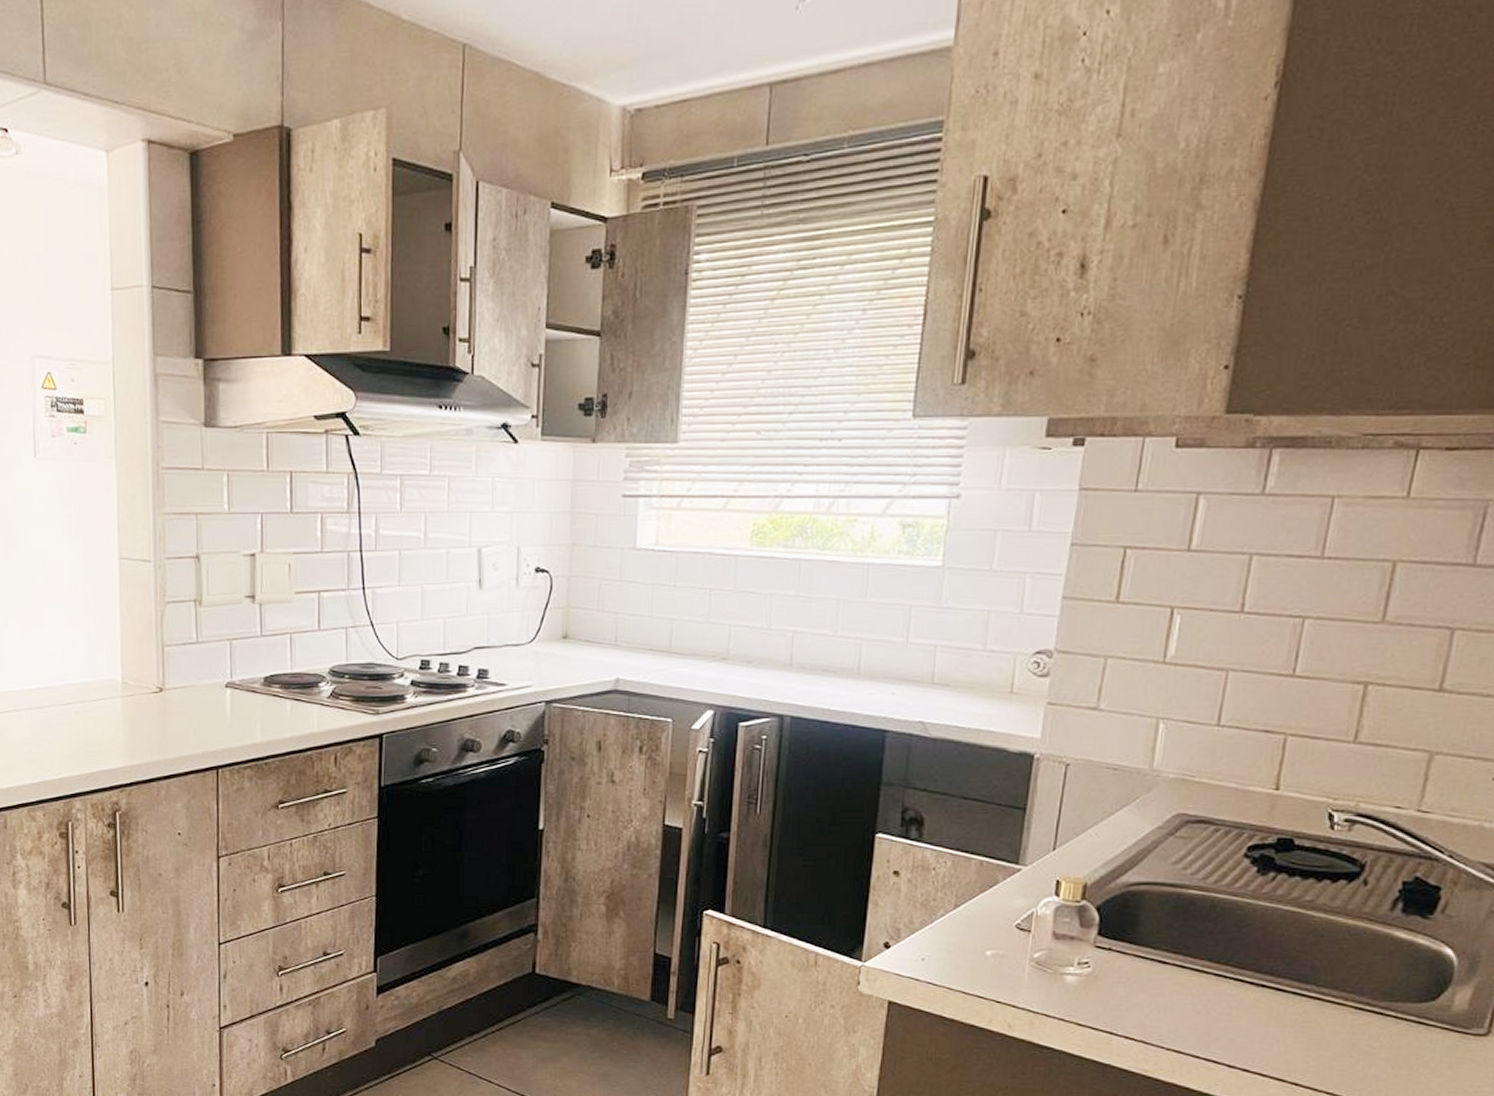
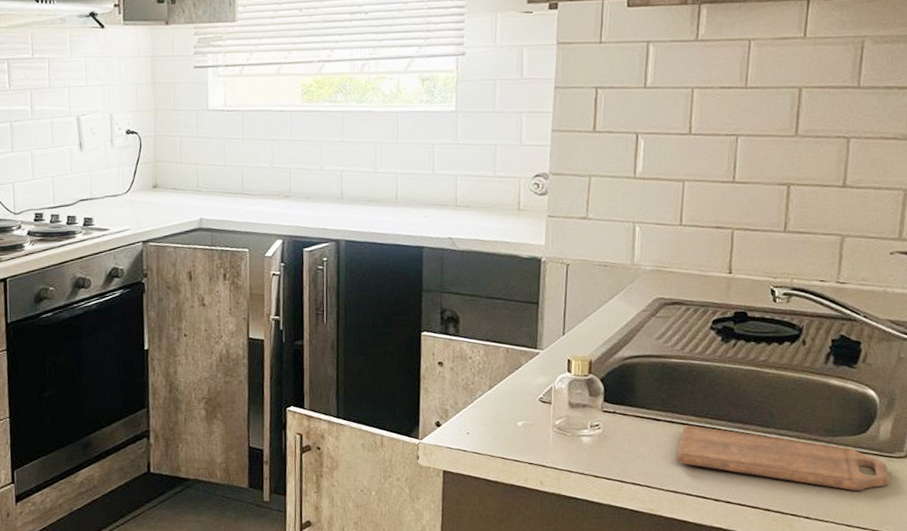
cutting board: none [1182,972,1462,1072] -> present [675,425,890,491]

